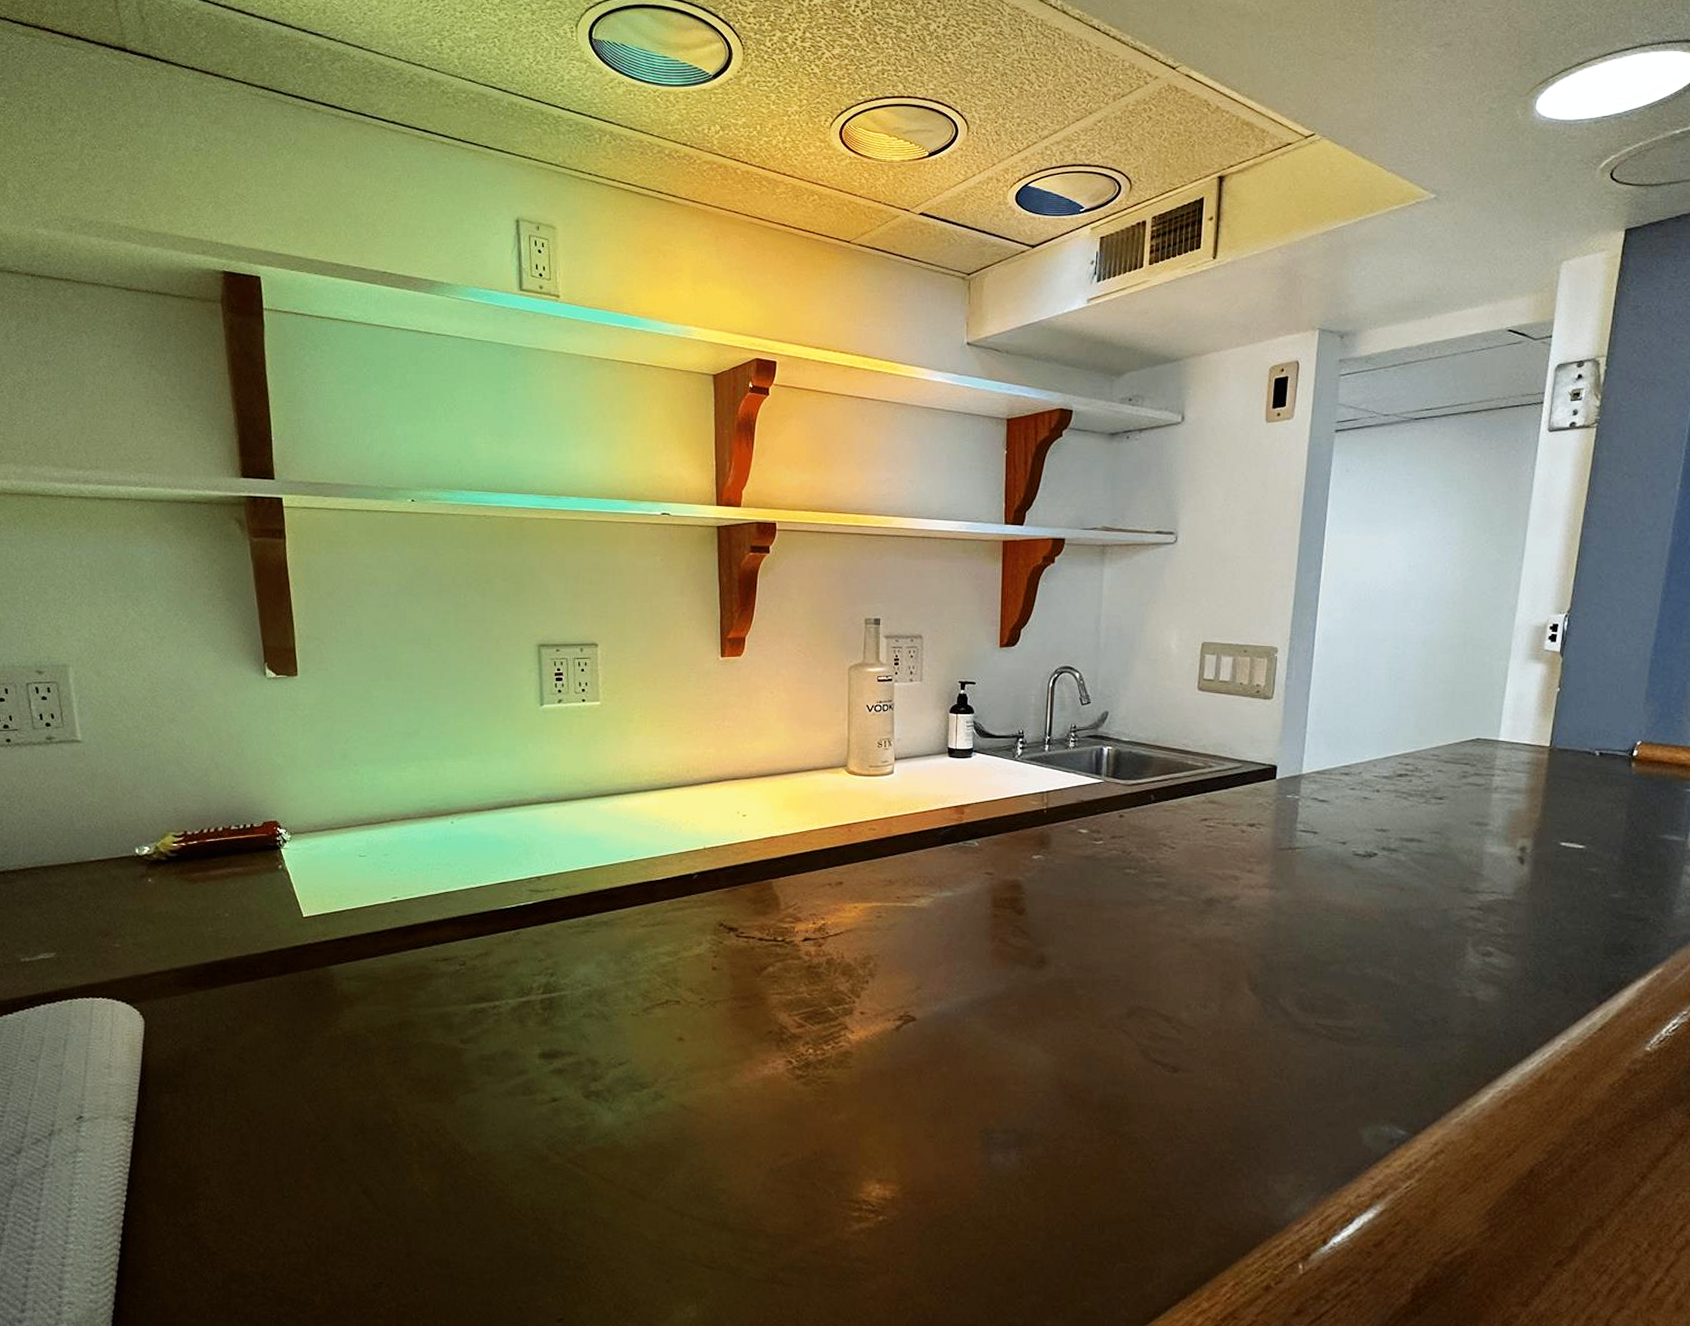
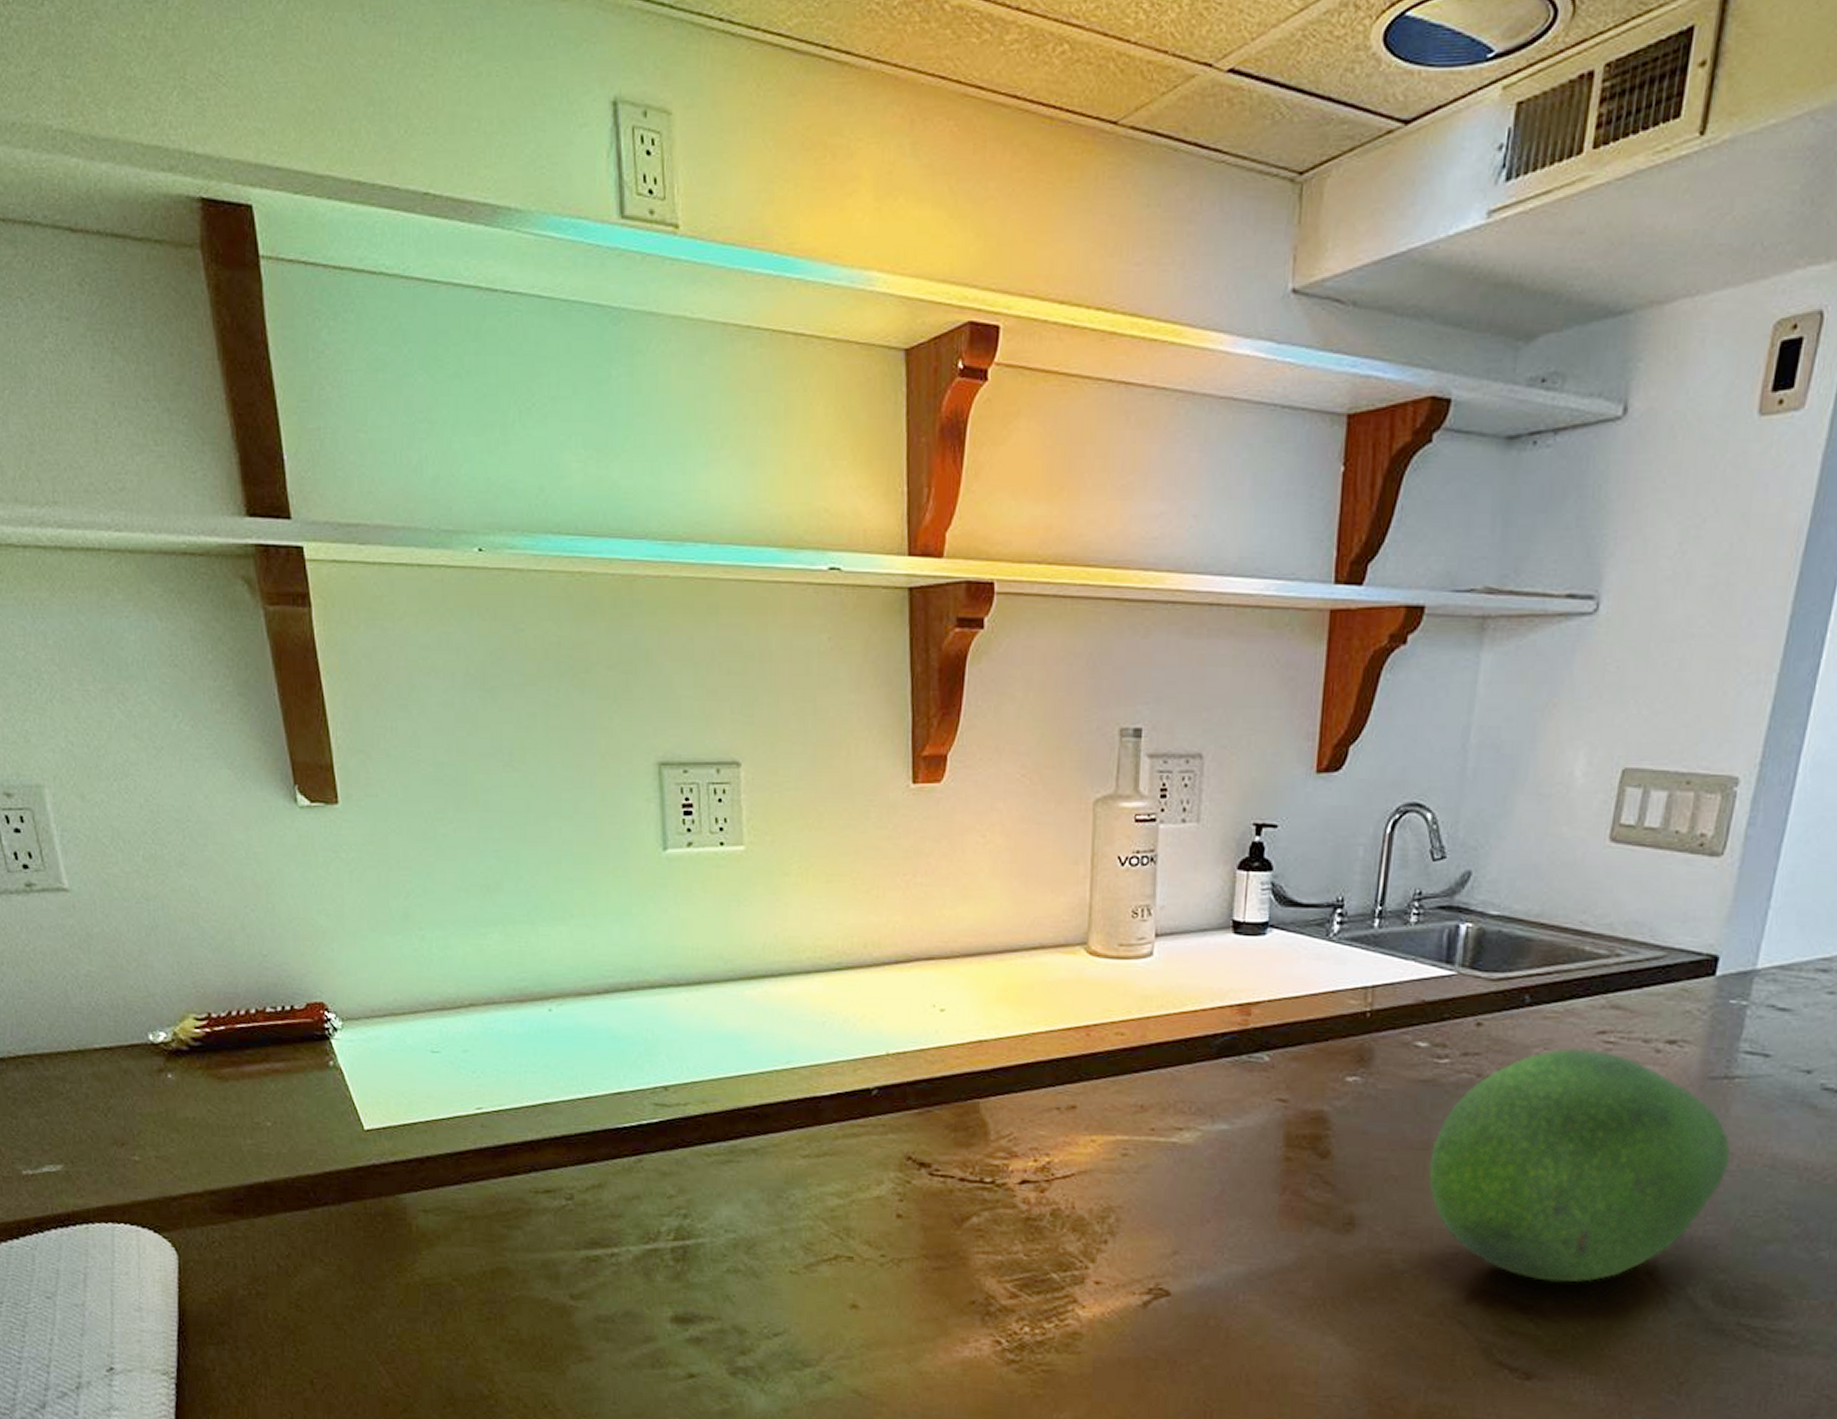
fruit: none [1094,831,1299,999] -> present [1428,1048,1730,1283]

